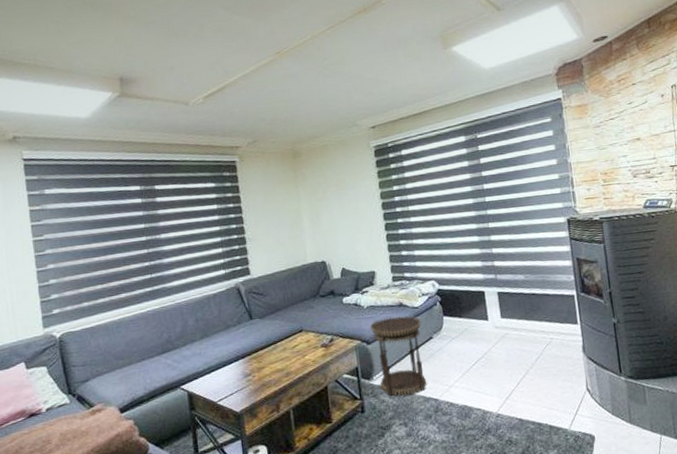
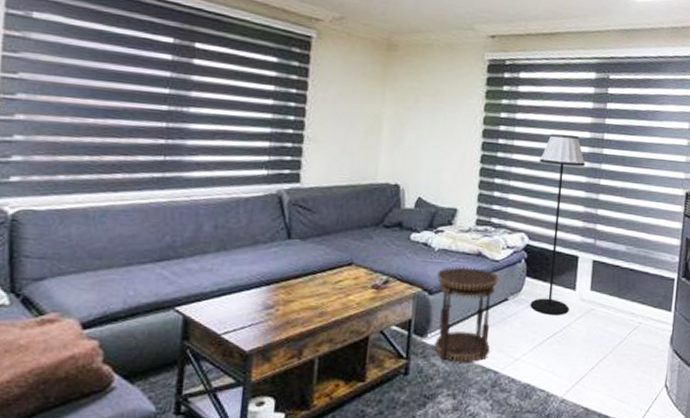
floor lamp: none [433,192,487,345] -> present [530,133,586,315]

